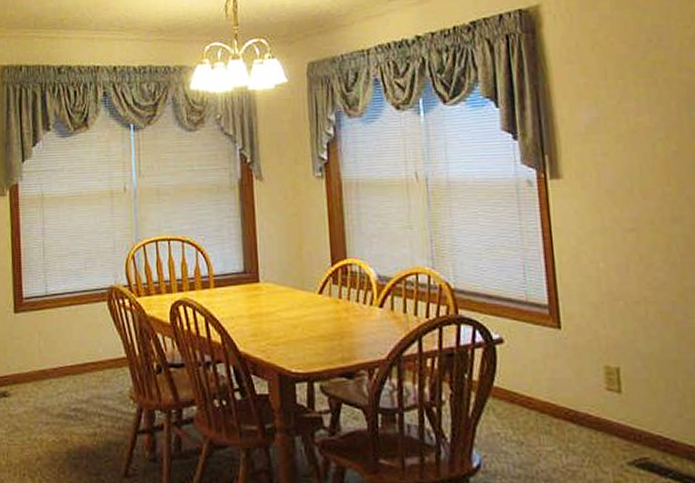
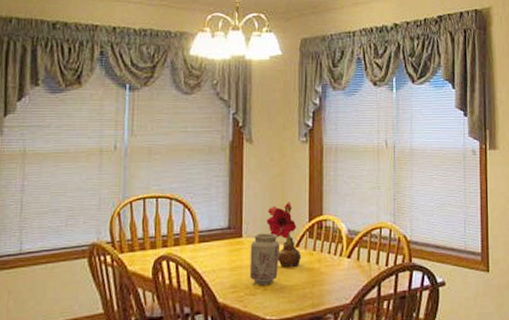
vase: none [268,278,302,335] -> present [249,233,281,286]
flower: none [284,244,326,316] -> present [267,202,302,267]

